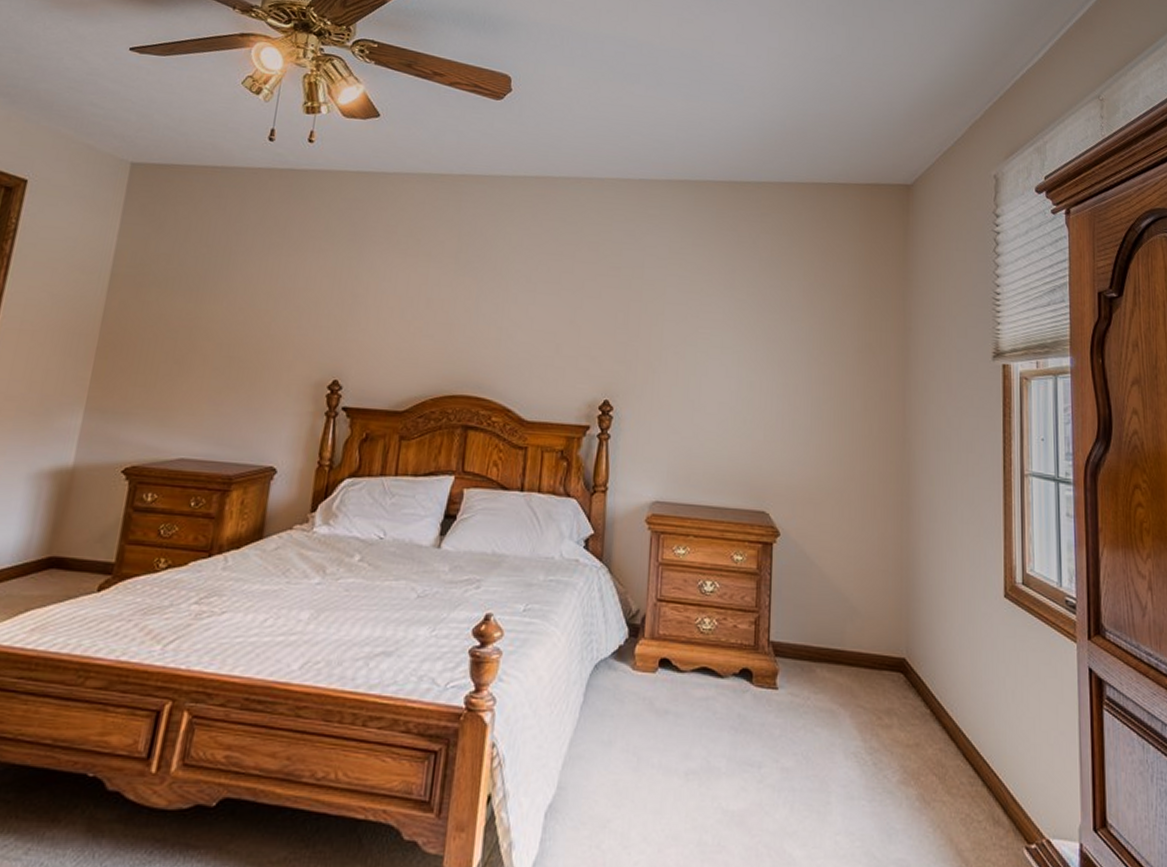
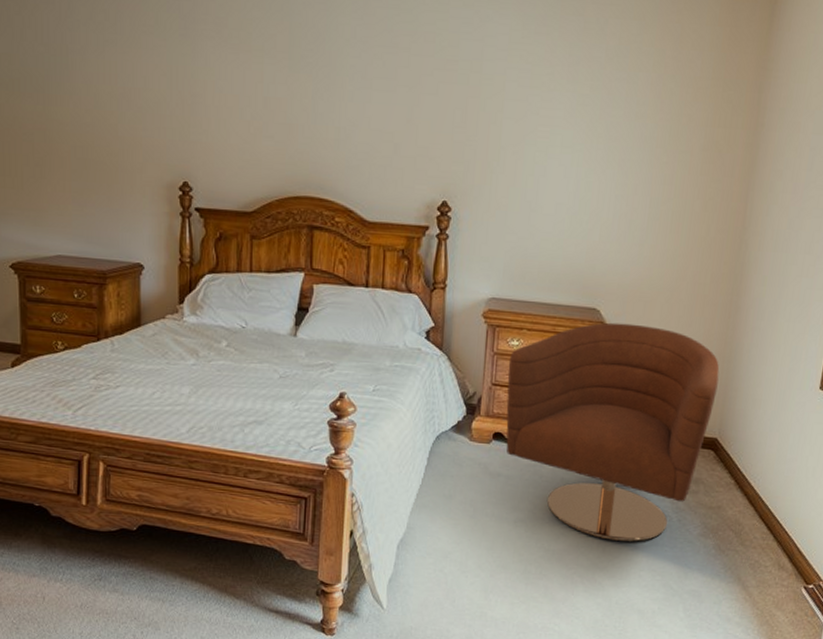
armchair: none [673,527,899,795] -> present [506,322,720,542]

